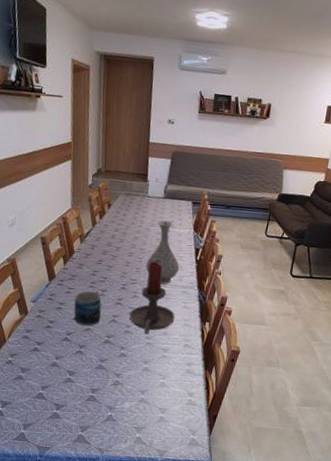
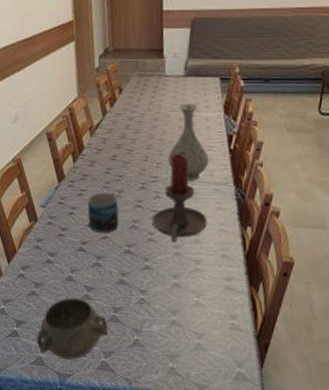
decorative bowl: none [20,380,86,435] -> present [36,297,109,360]

